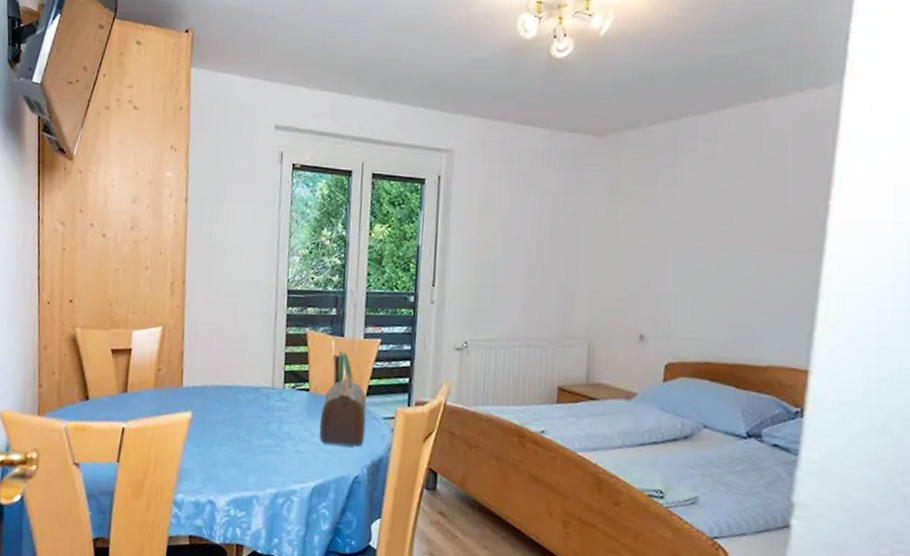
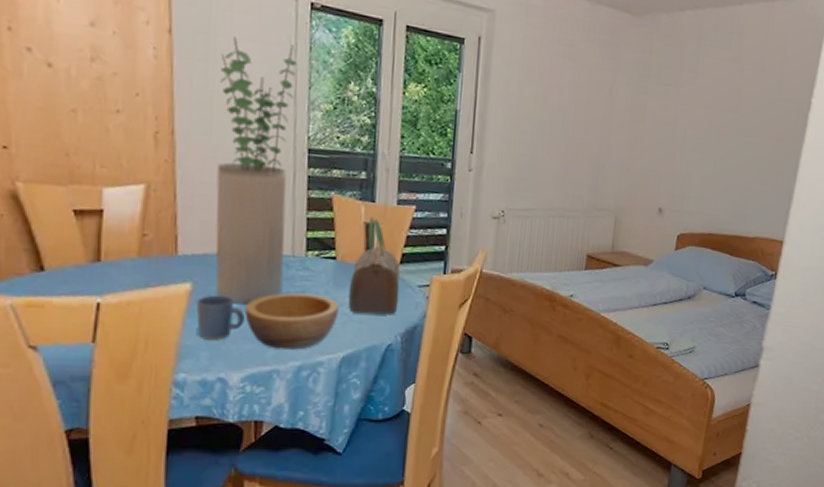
mug: none [194,423,232,465] -> present [196,295,245,340]
vase: none [209,199,280,432] -> present [215,36,297,304]
bowl: none [232,422,311,477] -> present [245,292,339,350]

